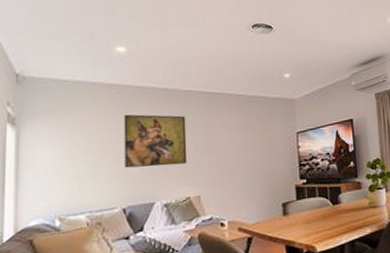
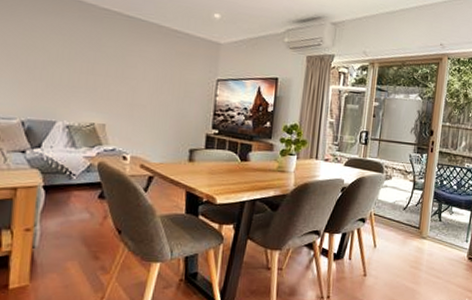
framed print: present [124,114,188,168] -> none [27,20,101,88]

